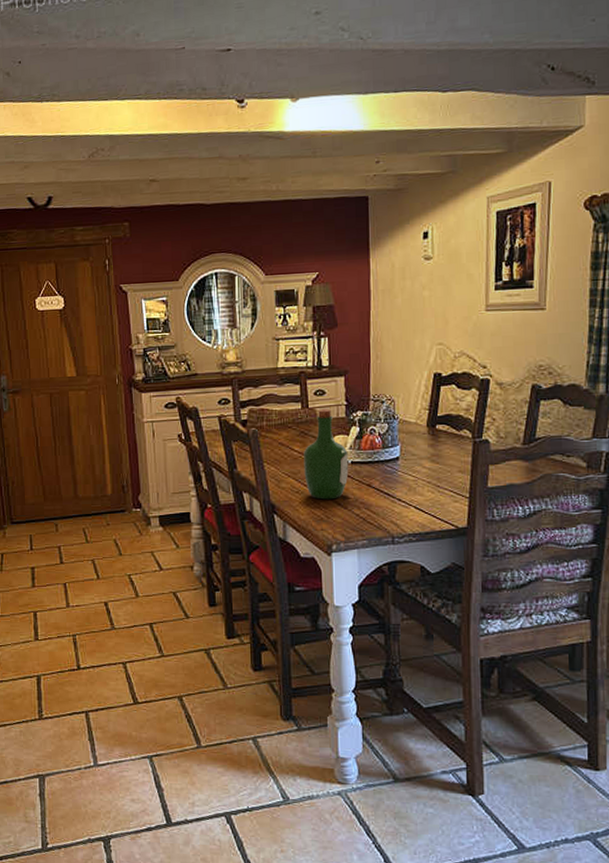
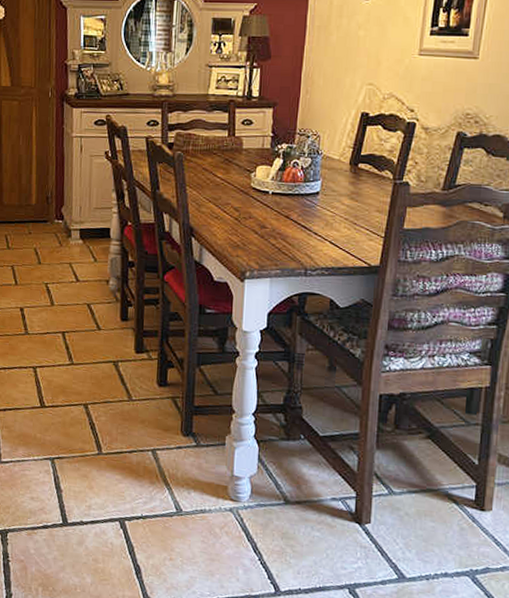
wine bottle: present [303,408,349,500] -> none [225,137,270,228]

